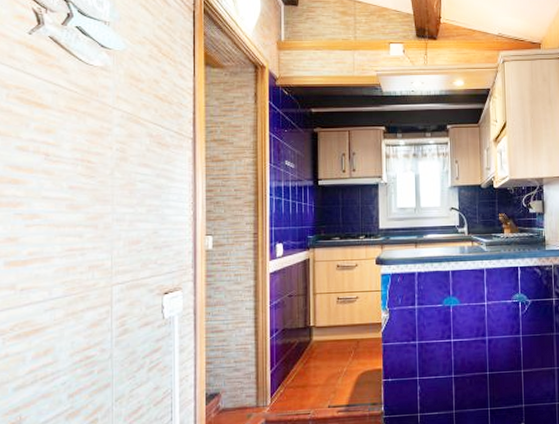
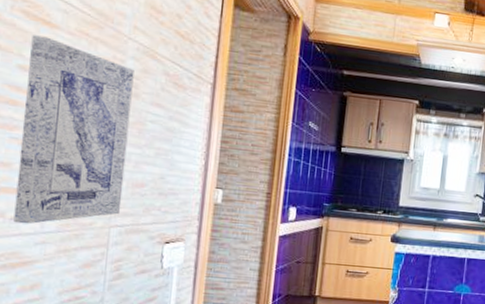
wall art: none [24,117,121,293] -> present [13,35,134,224]

